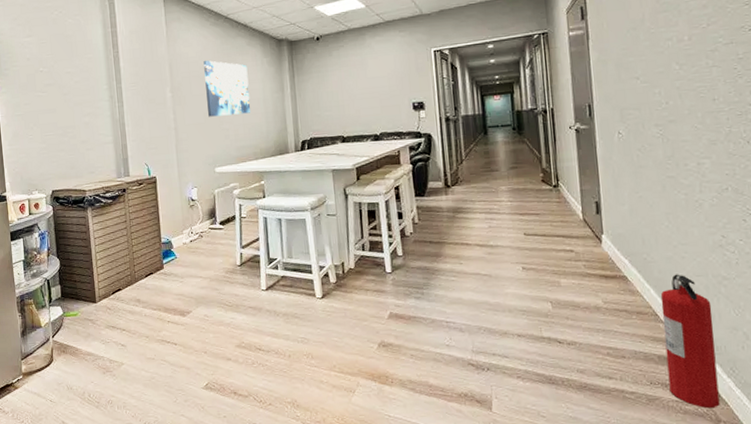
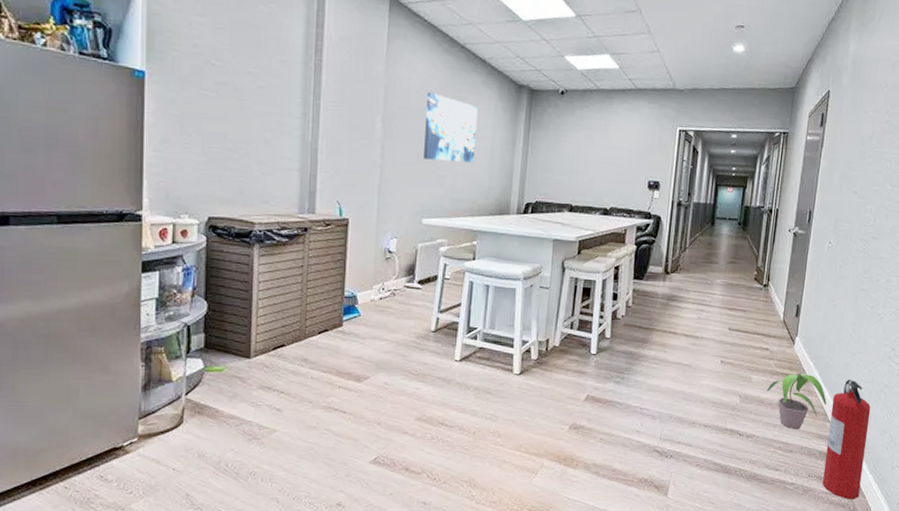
potted plant: none [580,272,655,333] -> present [767,373,827,429]

